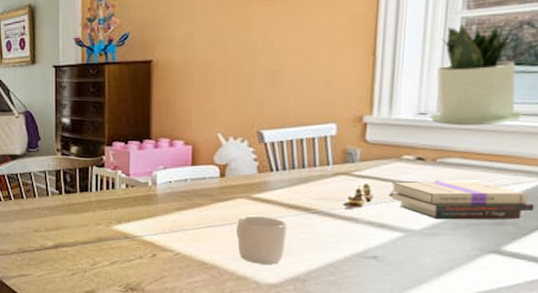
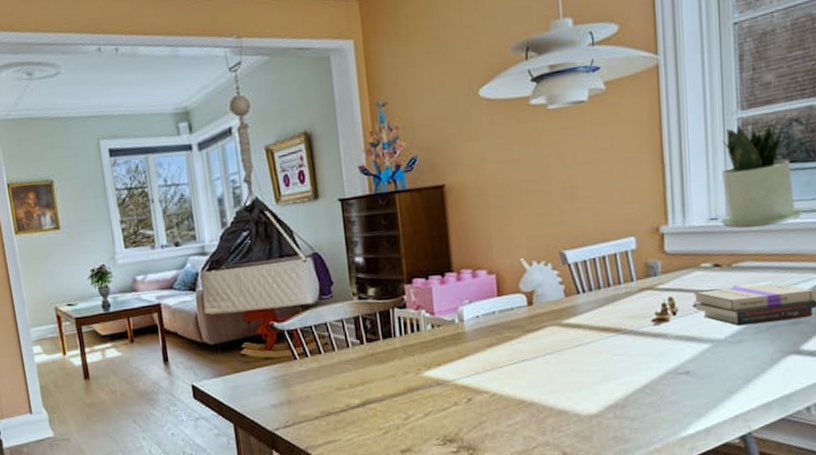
cup: present [236,216,287,264] -> none [550,342,601,395]

